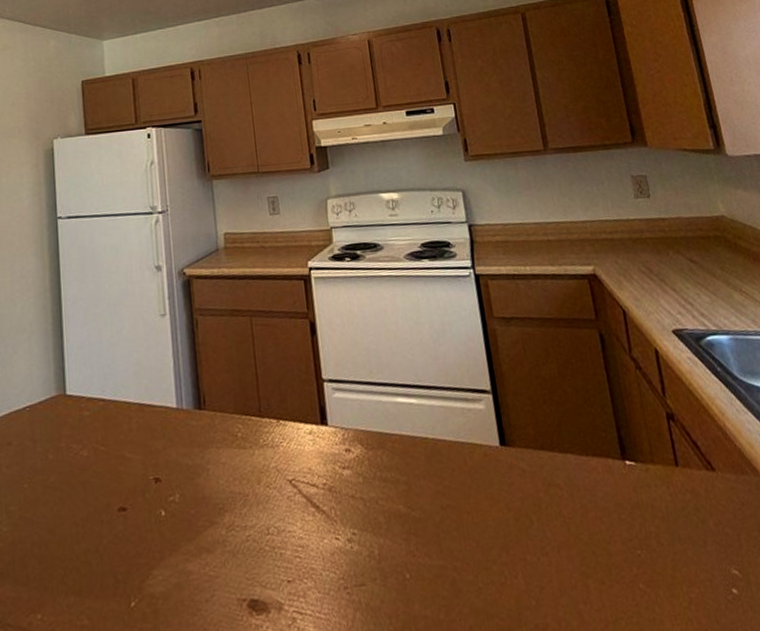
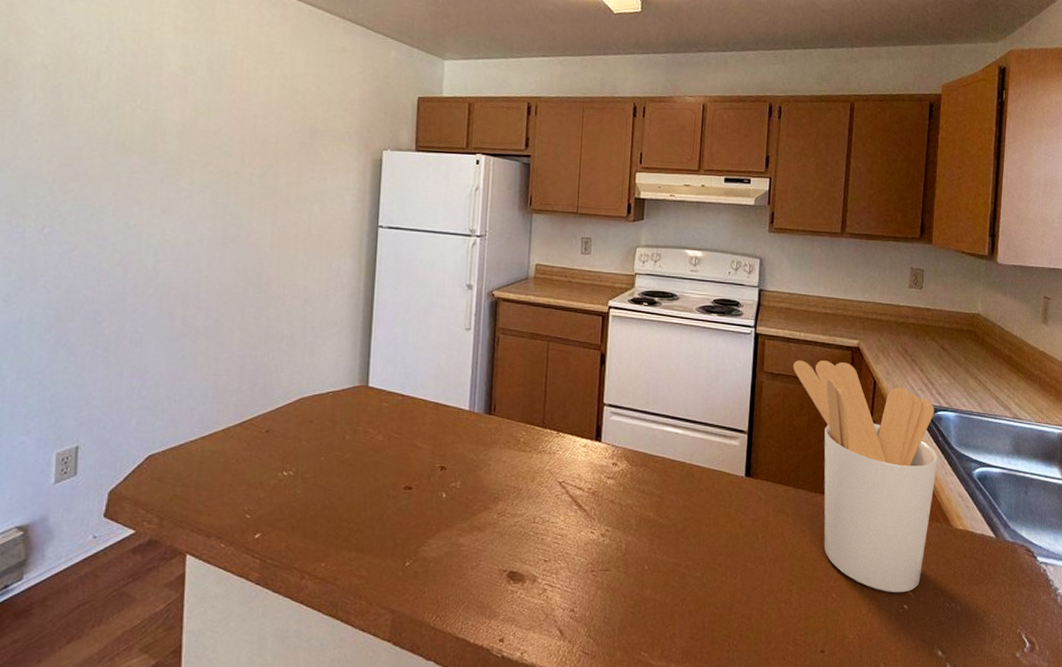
utensil holder: none [525,293,744,575] -> present [792,360,938,593]

